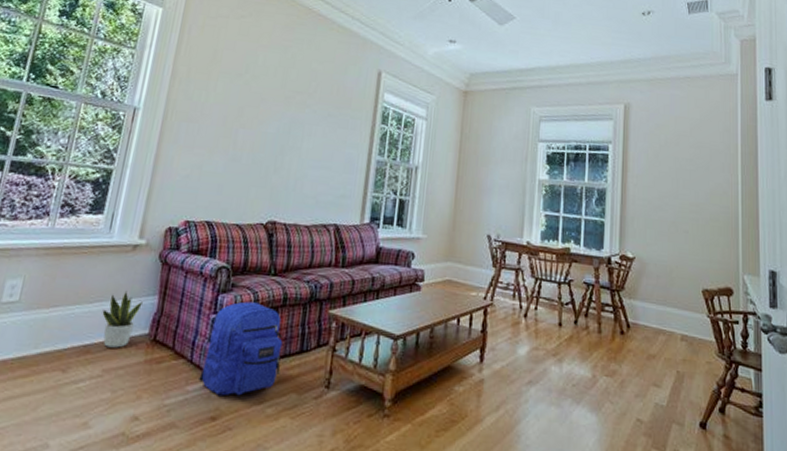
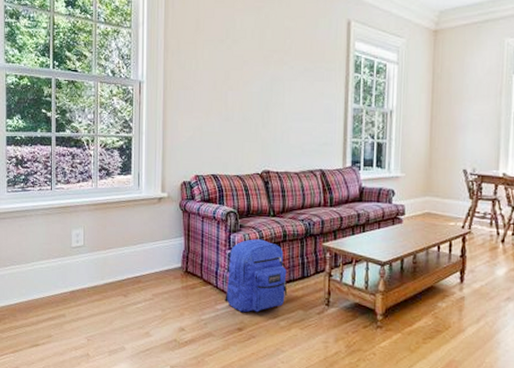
potted plant: present [102,290,143,348] -> none [144,234,173,278]

